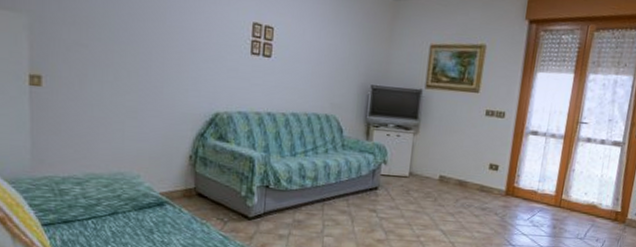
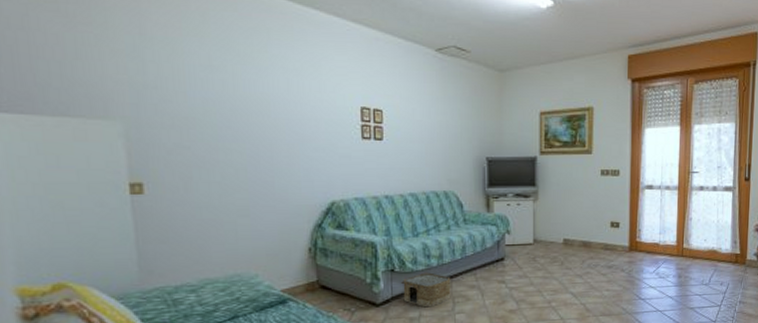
woven basket: none [275,192,323,227] -> present [401,272,451,308]

